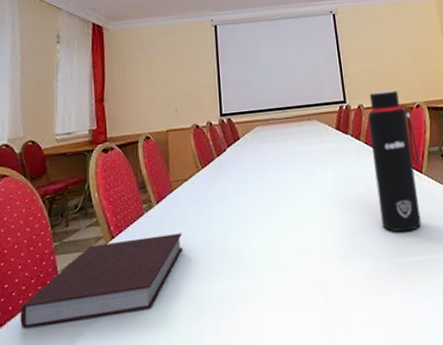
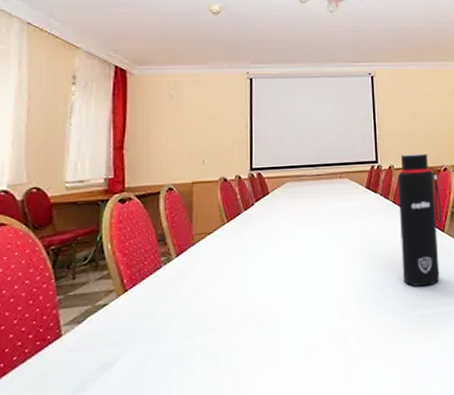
notebook: present [20,233,184,328] -> none [13,286,203,386]

